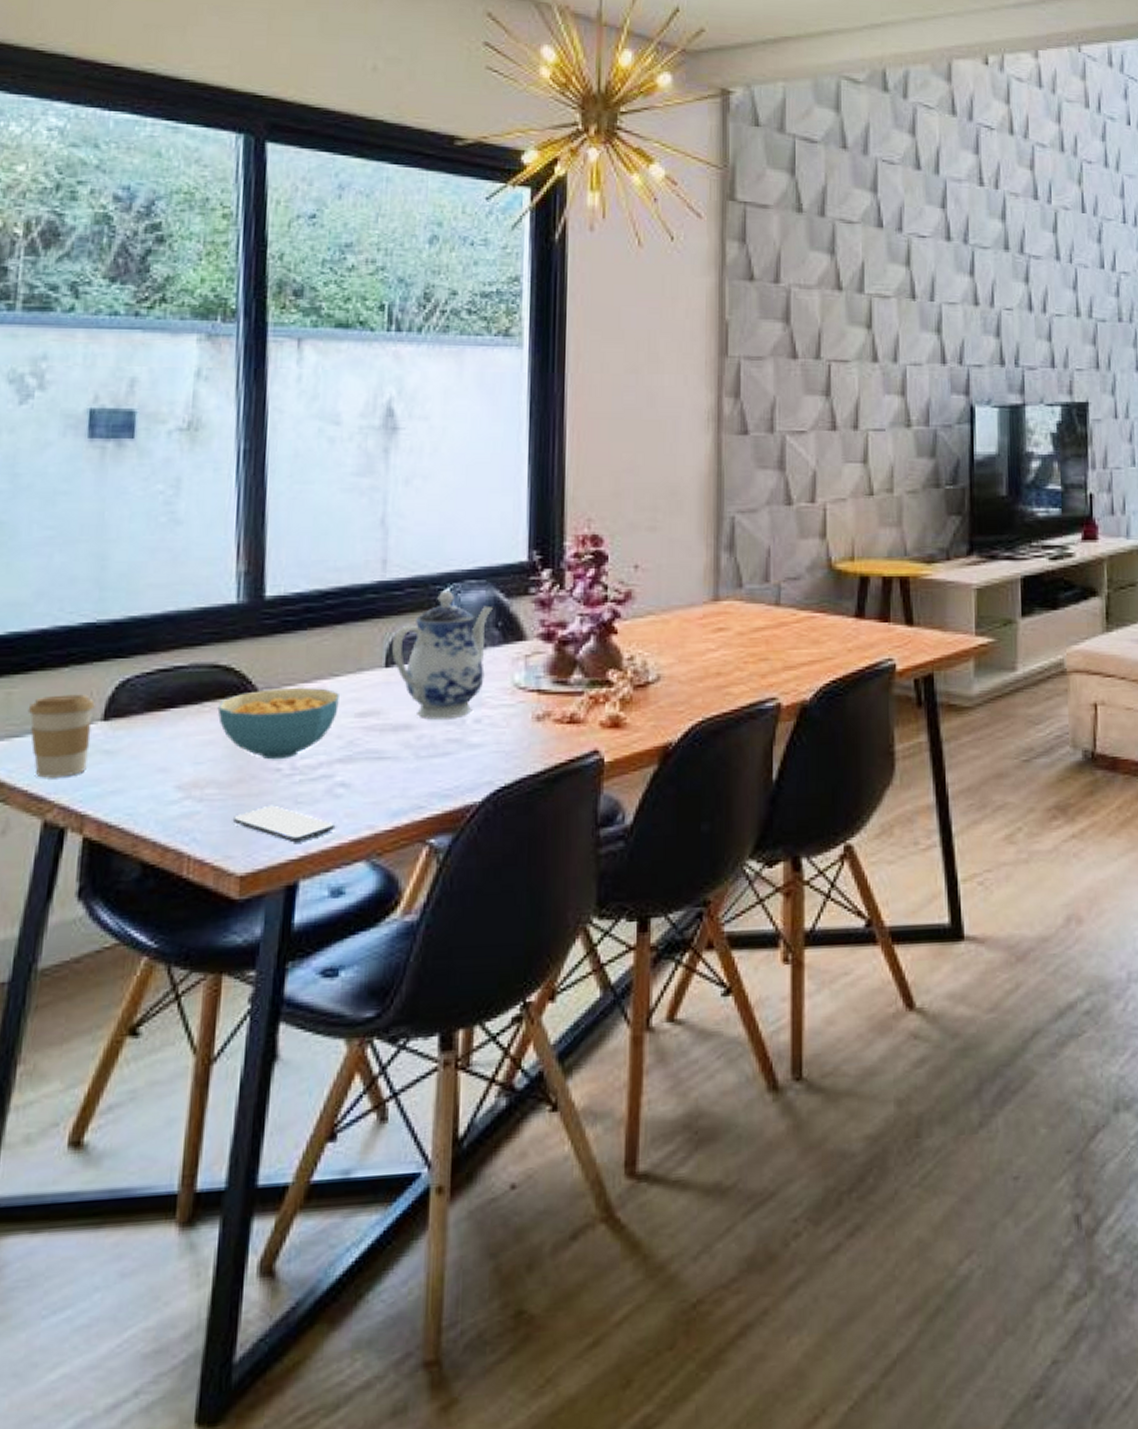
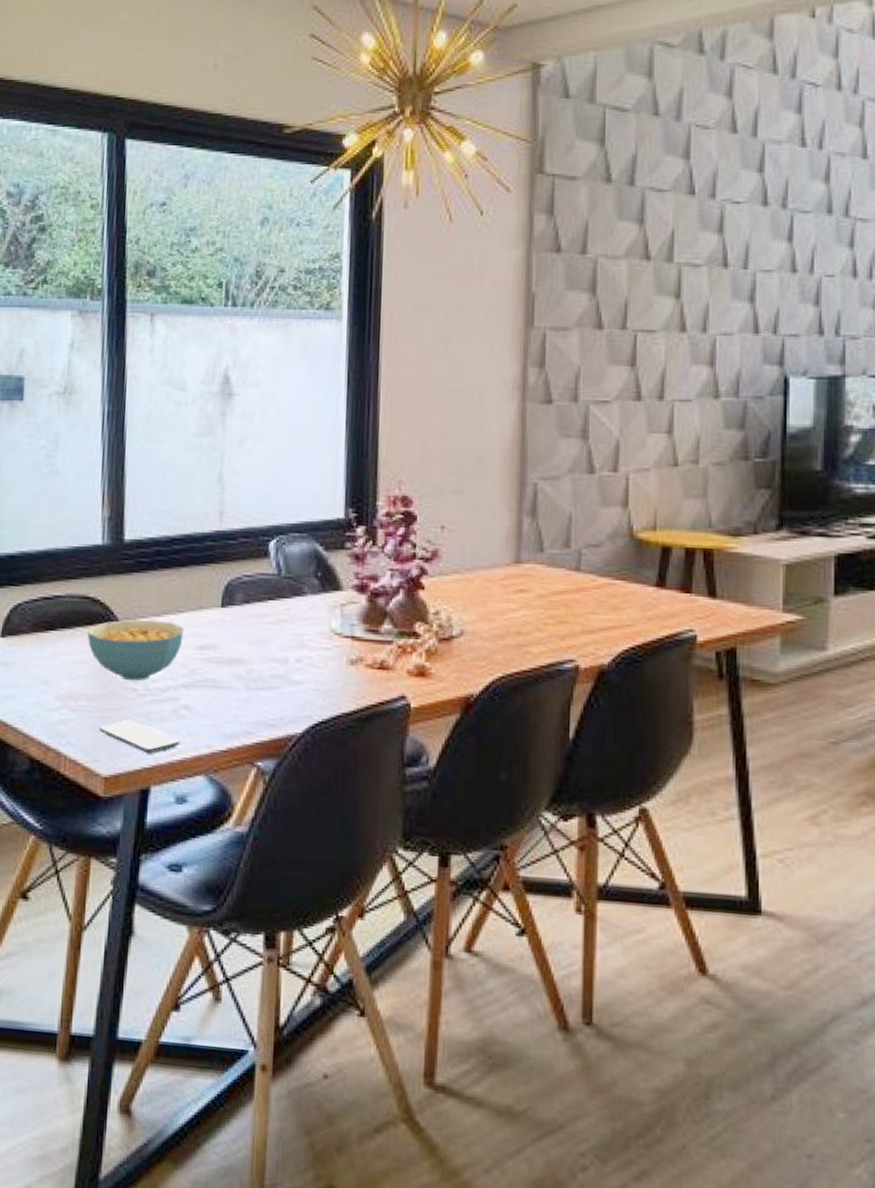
teapot: present [392,591,493,720] -> none [227,542,313,657]

